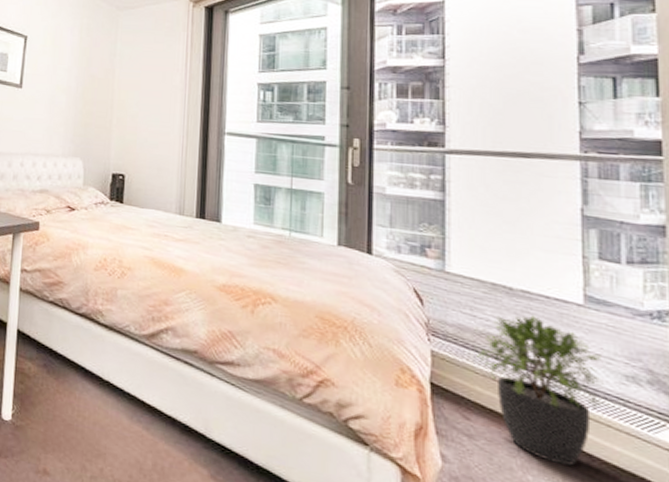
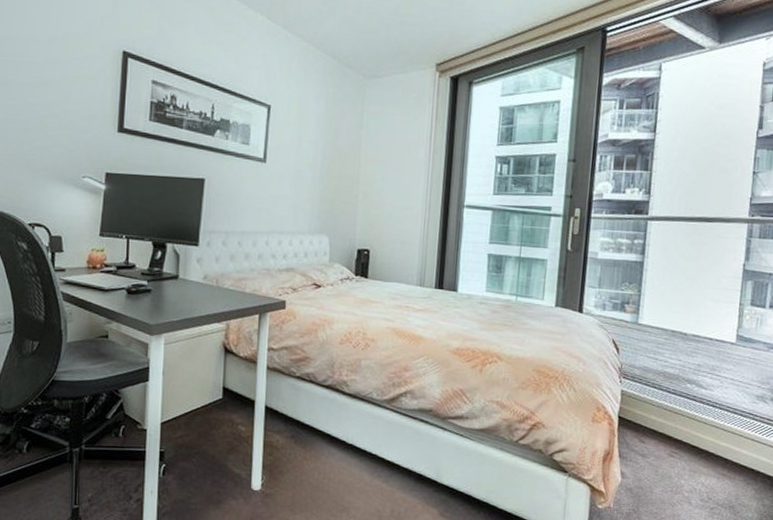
potted plant: present [477,315,604,467] -> none [655,355,743,470]

